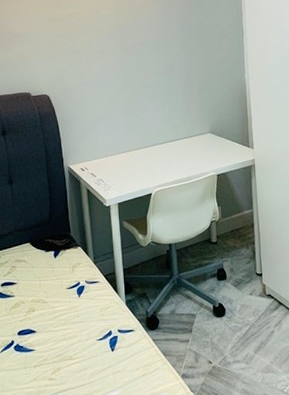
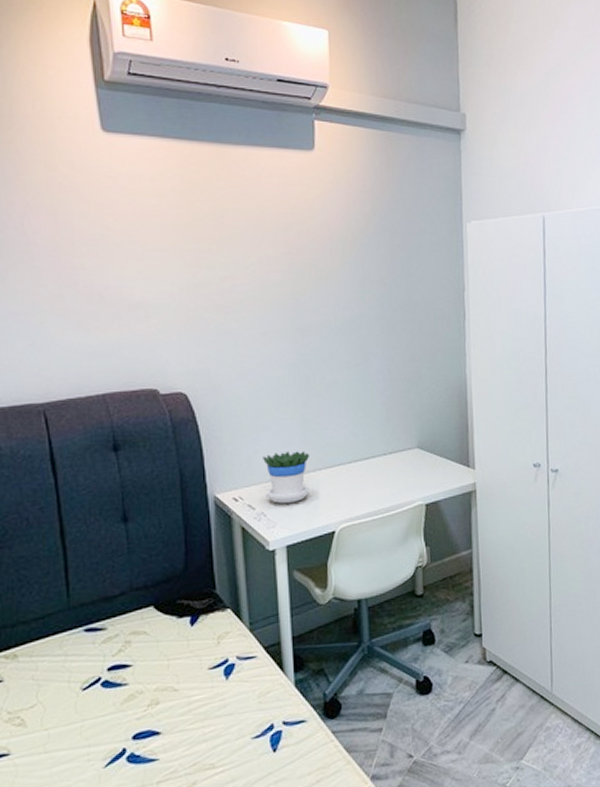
flowerpot: none [100,135,133,173] -> present [263,451,310,503]

